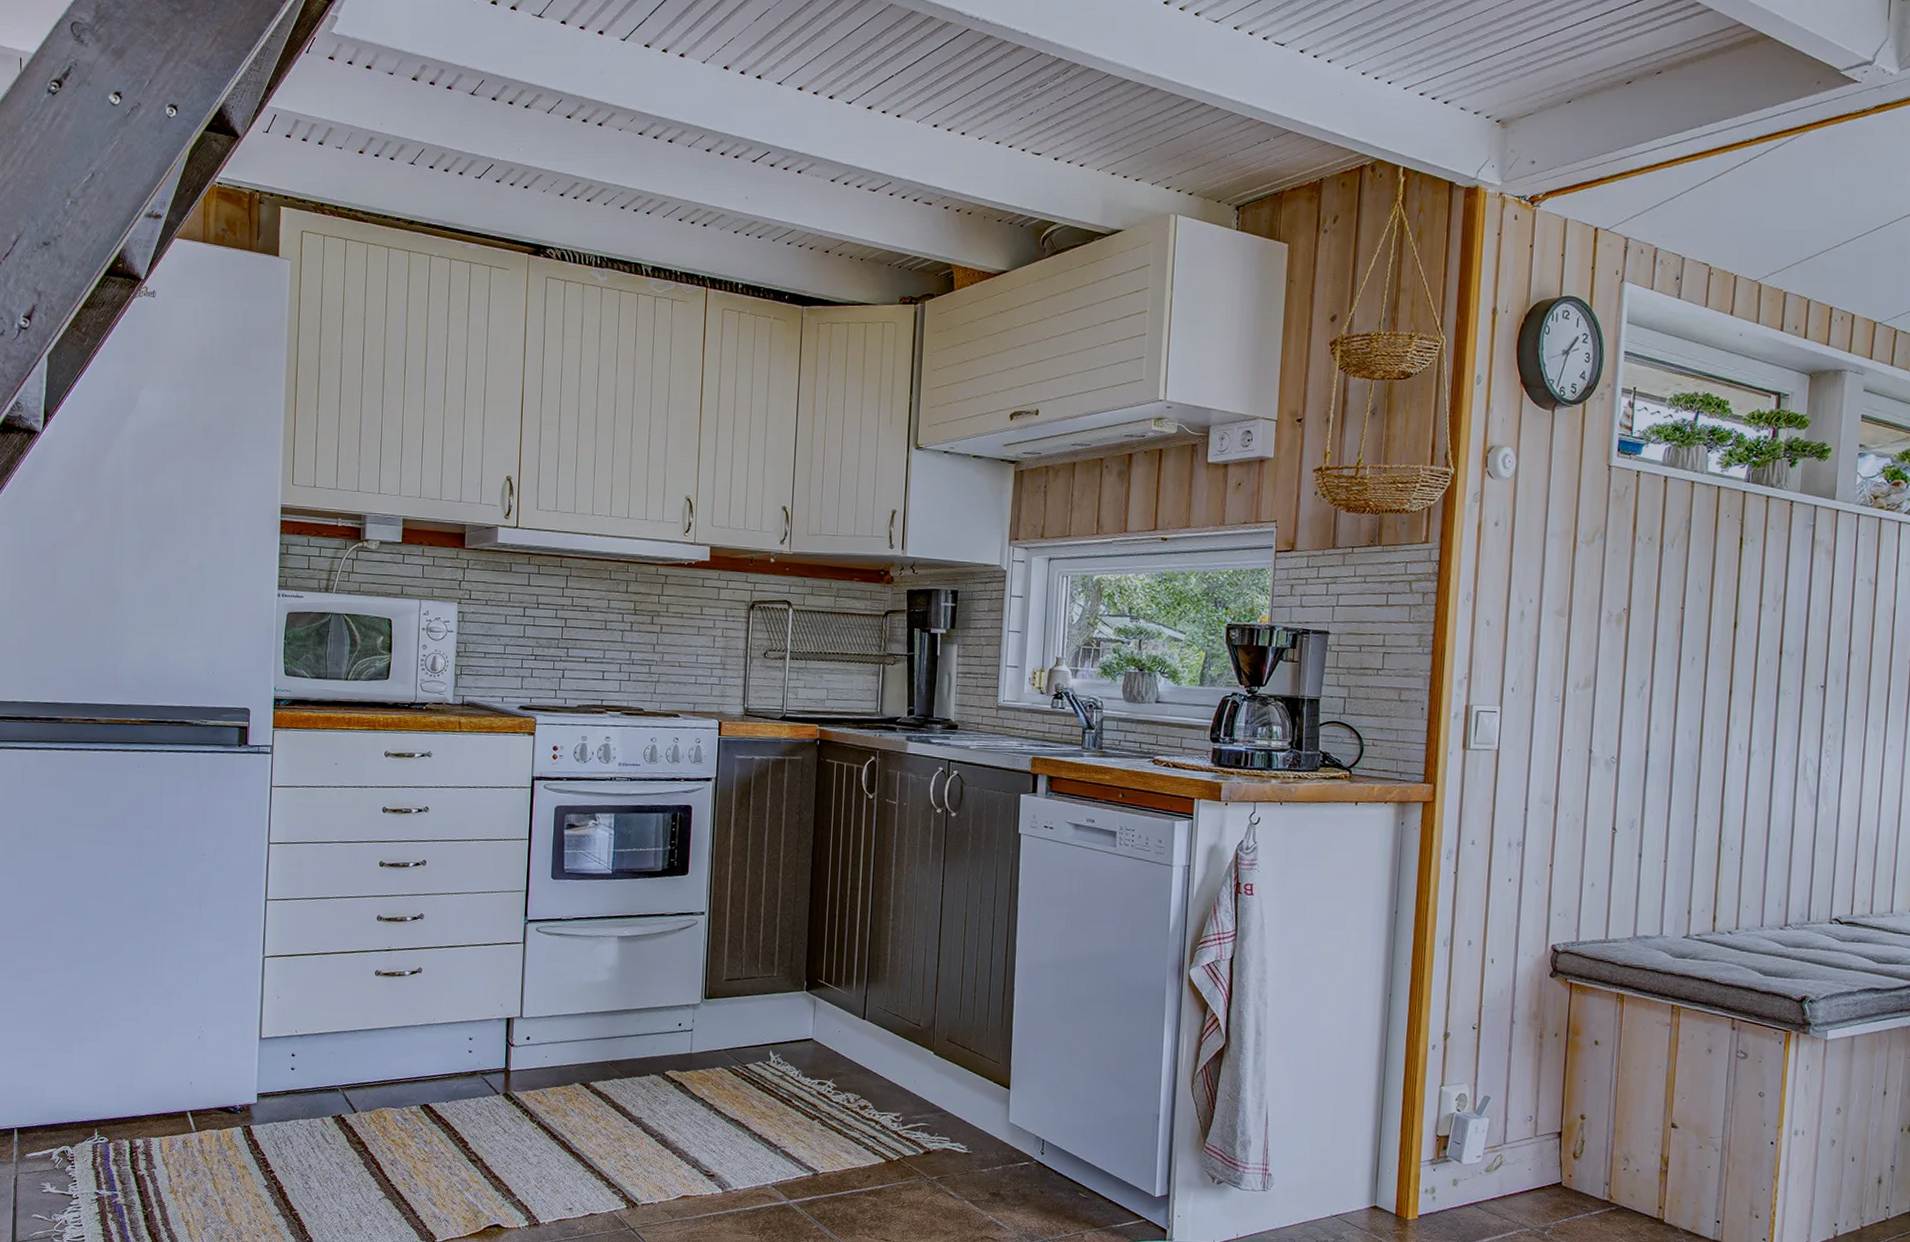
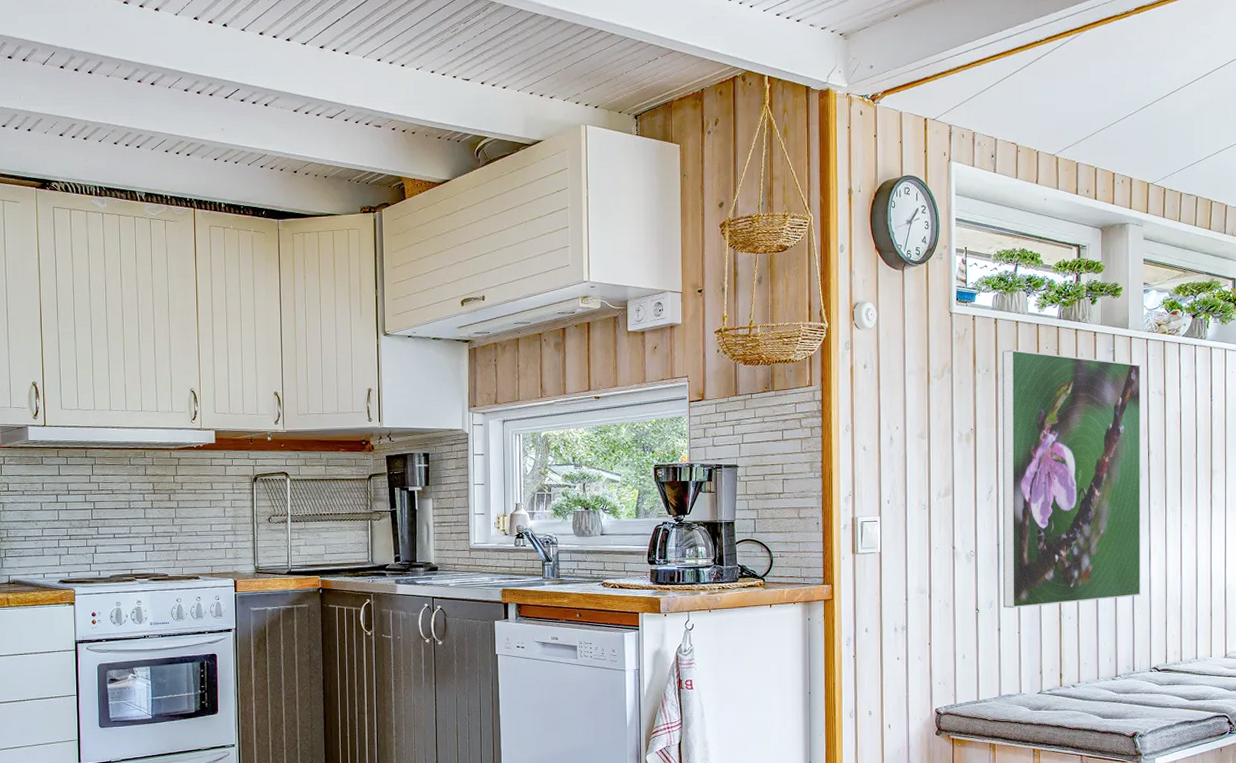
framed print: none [1648,515,1847,832] -> present [1002,349,1141,608]

